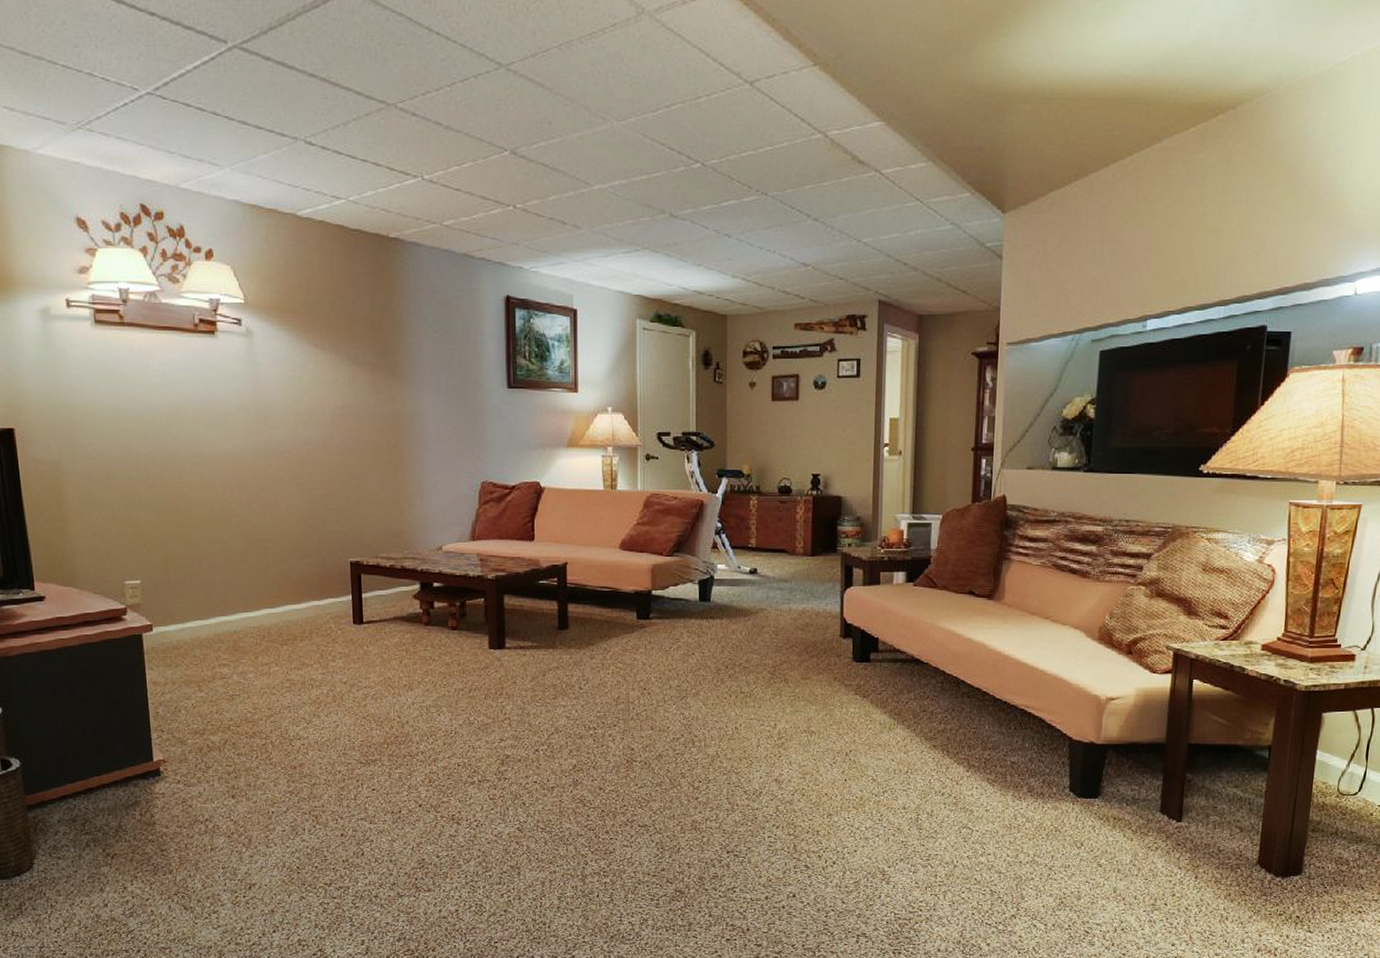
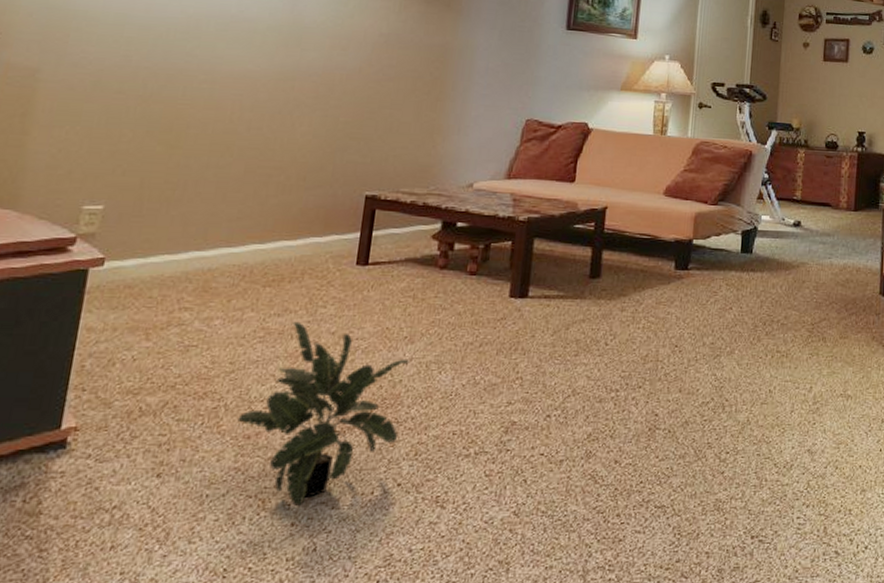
potted plant: none [283,673,413,821] -> present [237,321,410,506]

